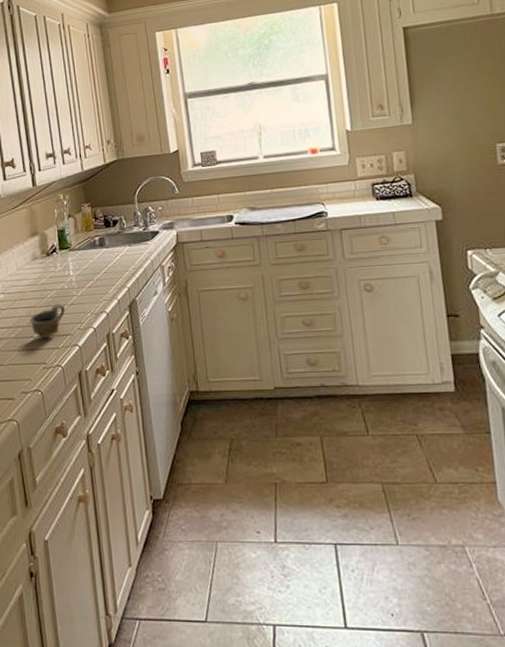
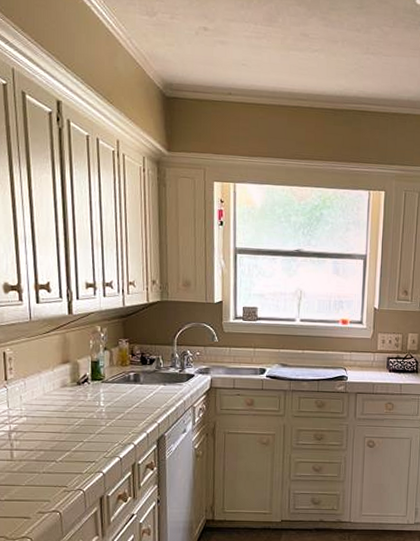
cup: present [29,303,66,339] -> none [53,432,93,464]

